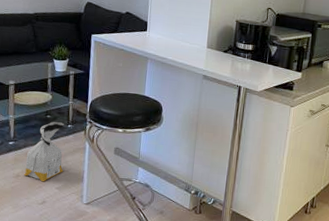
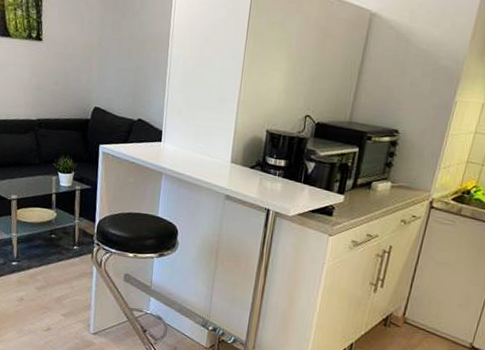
bag: present [24,121,64,182] -> none [28,242,70,308]

